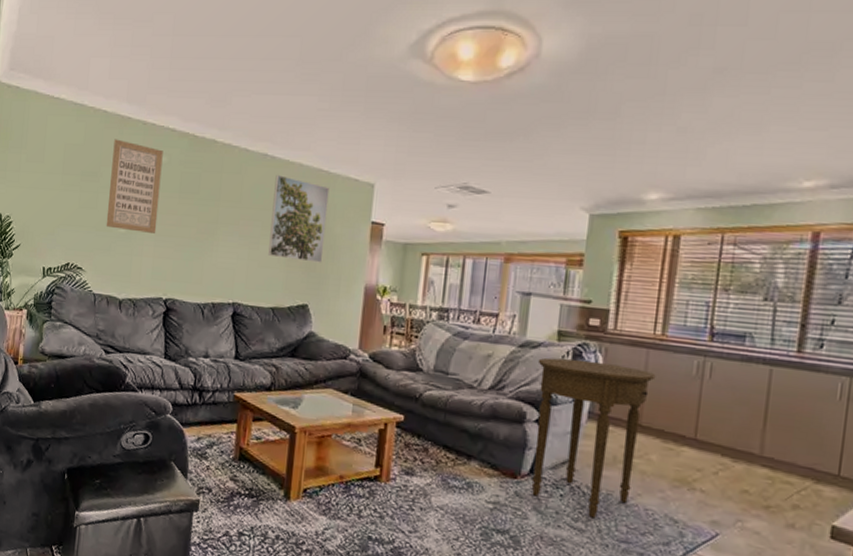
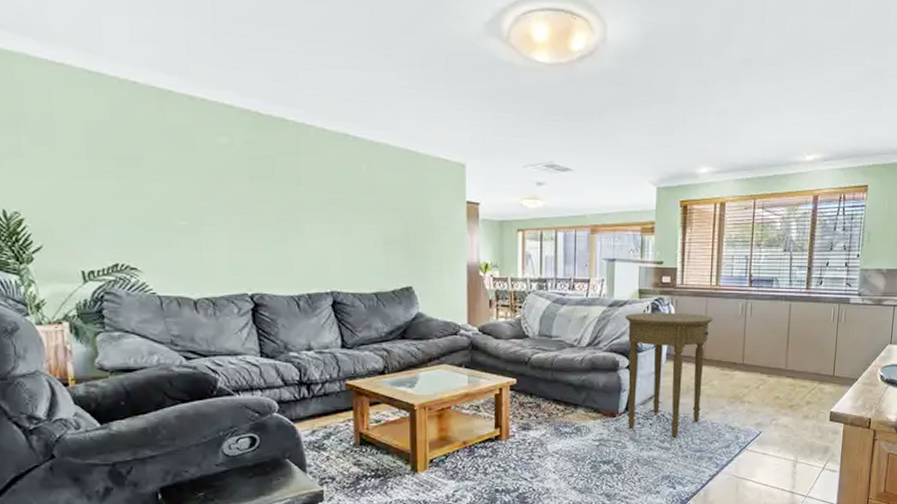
wall art: present [106,139,163,233] -> none [153,116,228,224]
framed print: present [268,175,330,263] -> none [360,156,422,245]

